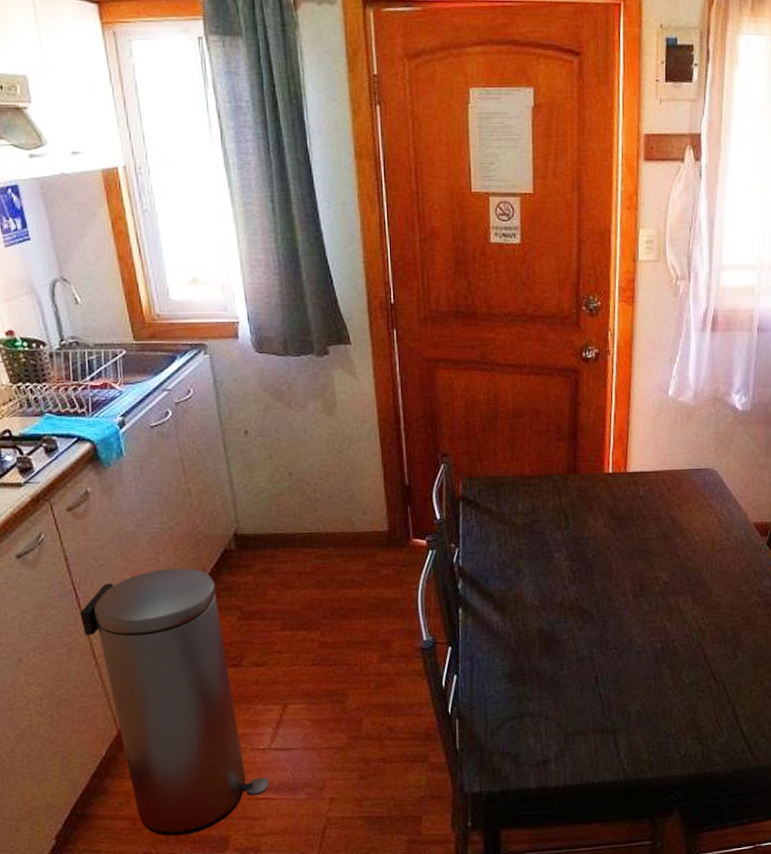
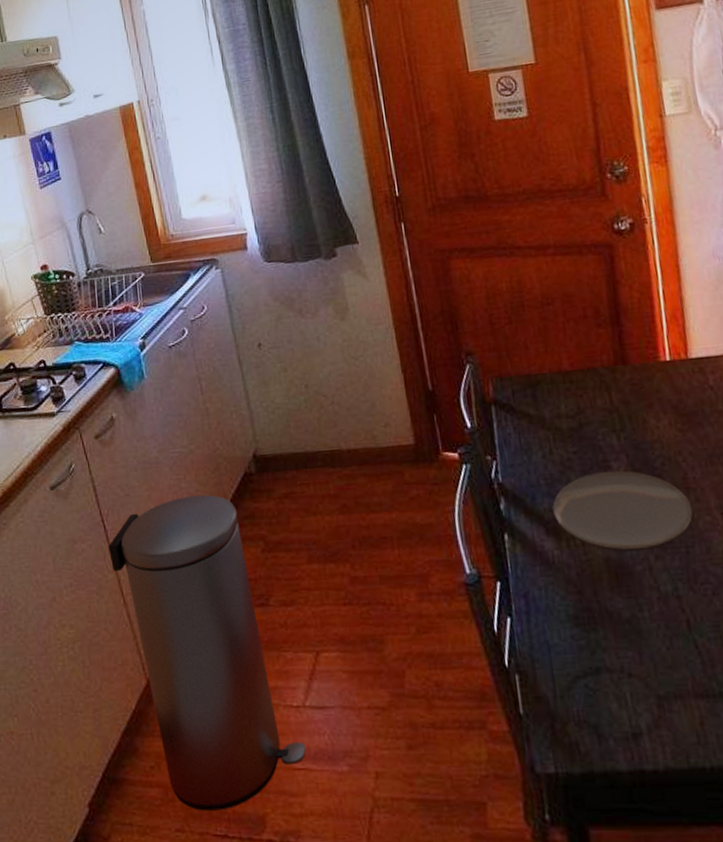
plate: none [502,560,612,624] -> present [552,470,693,551]

